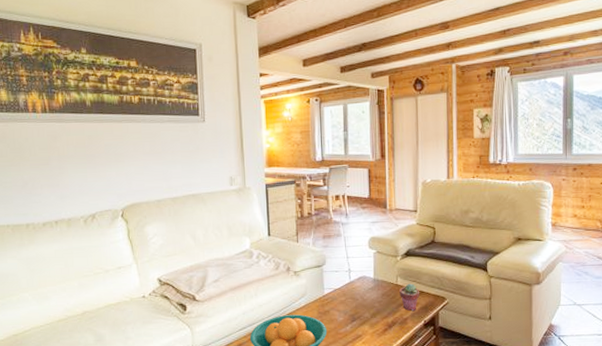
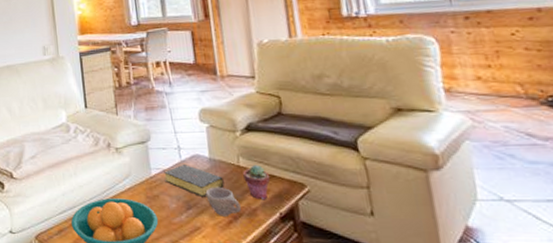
bible: none [335,283,384,312] -> present [164,163,225,198]
cup: none [368,302,395,326] -> present [205,186,241,216]

